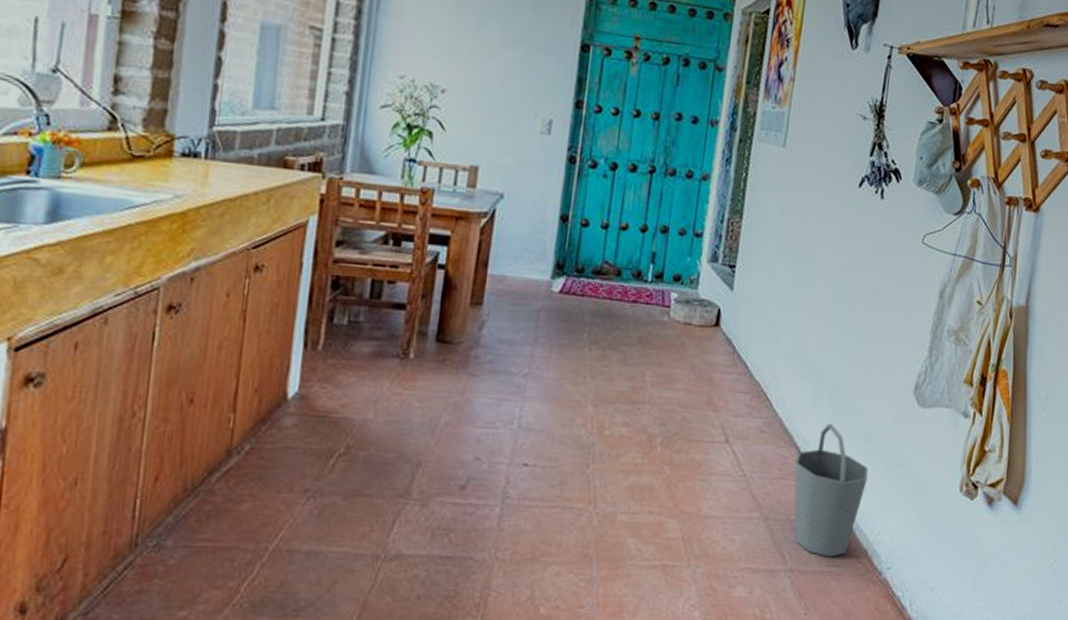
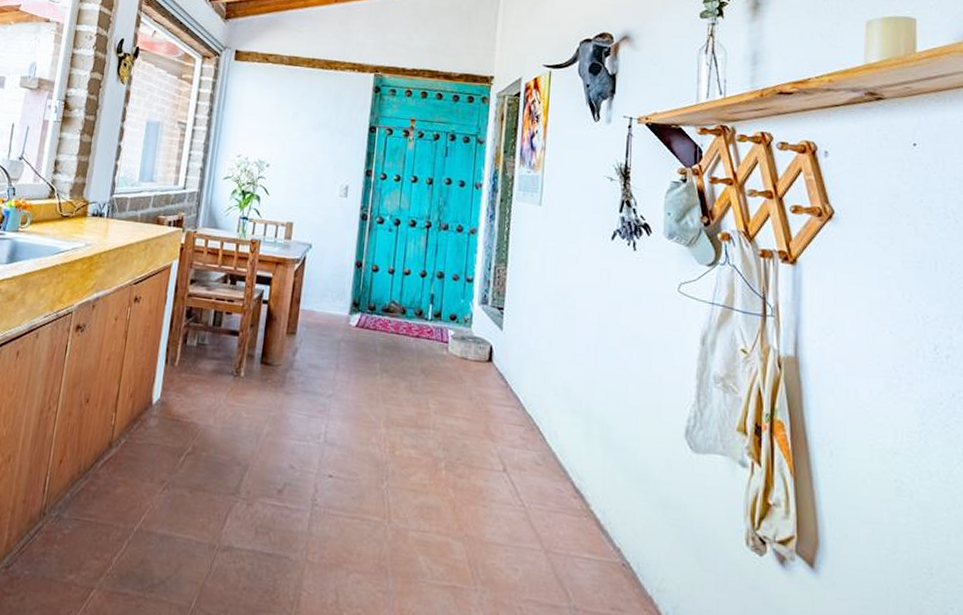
bucket: present [794,422,869,558] -> none [571,460,646,601]

